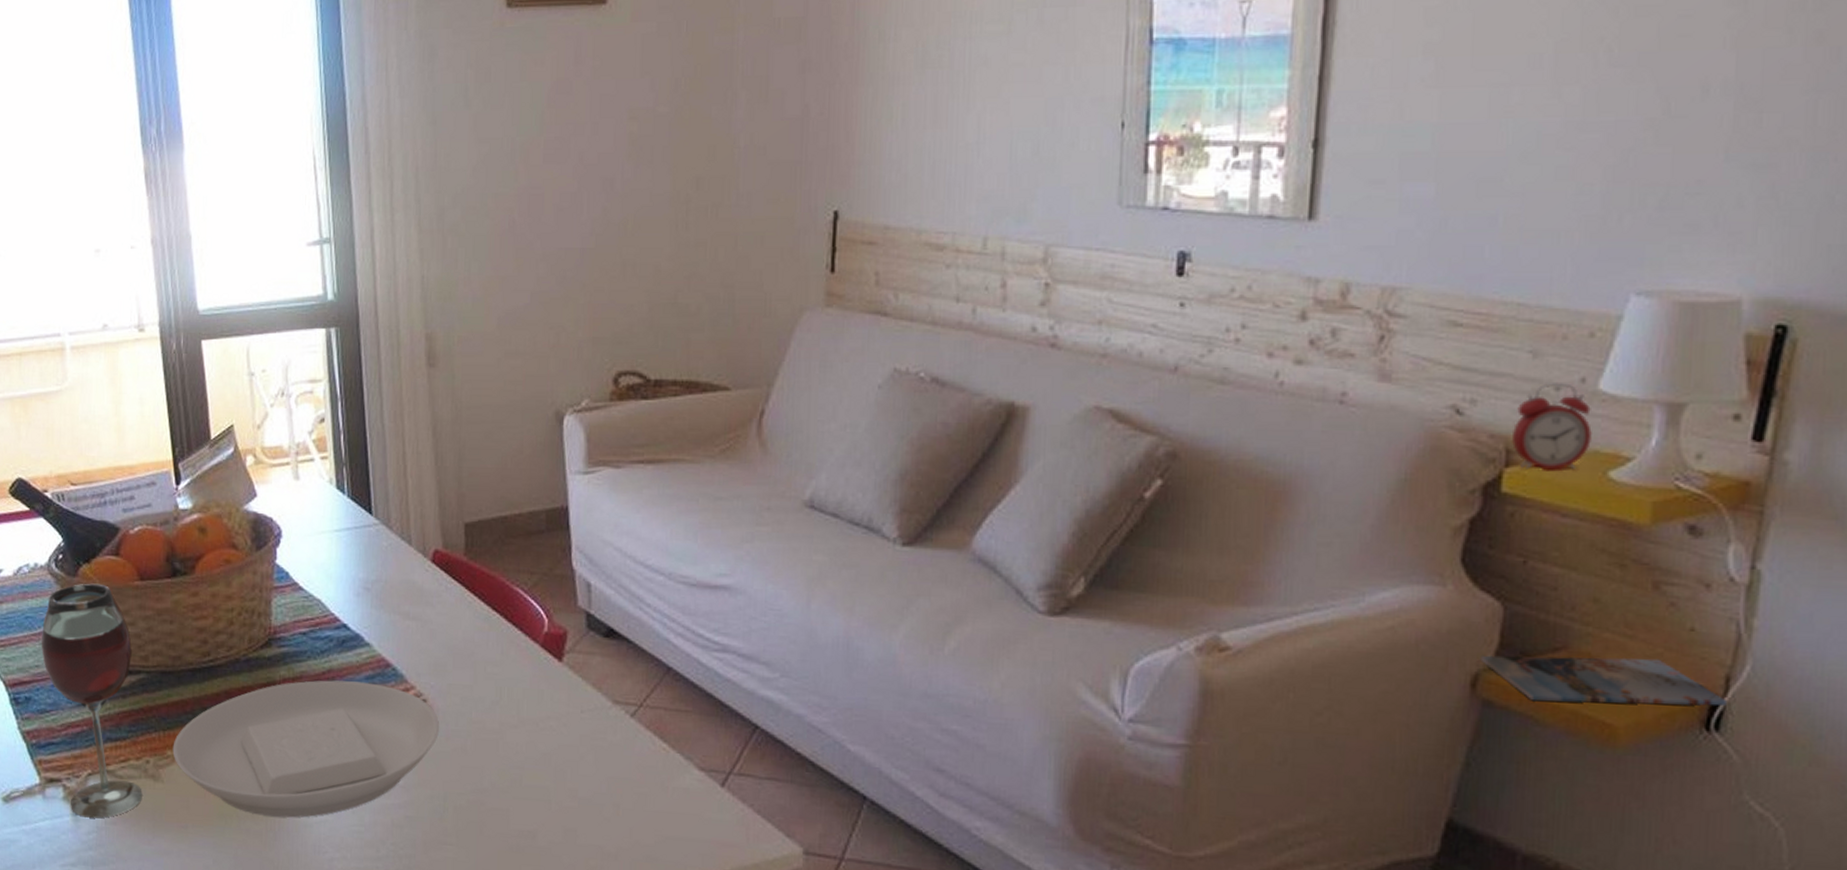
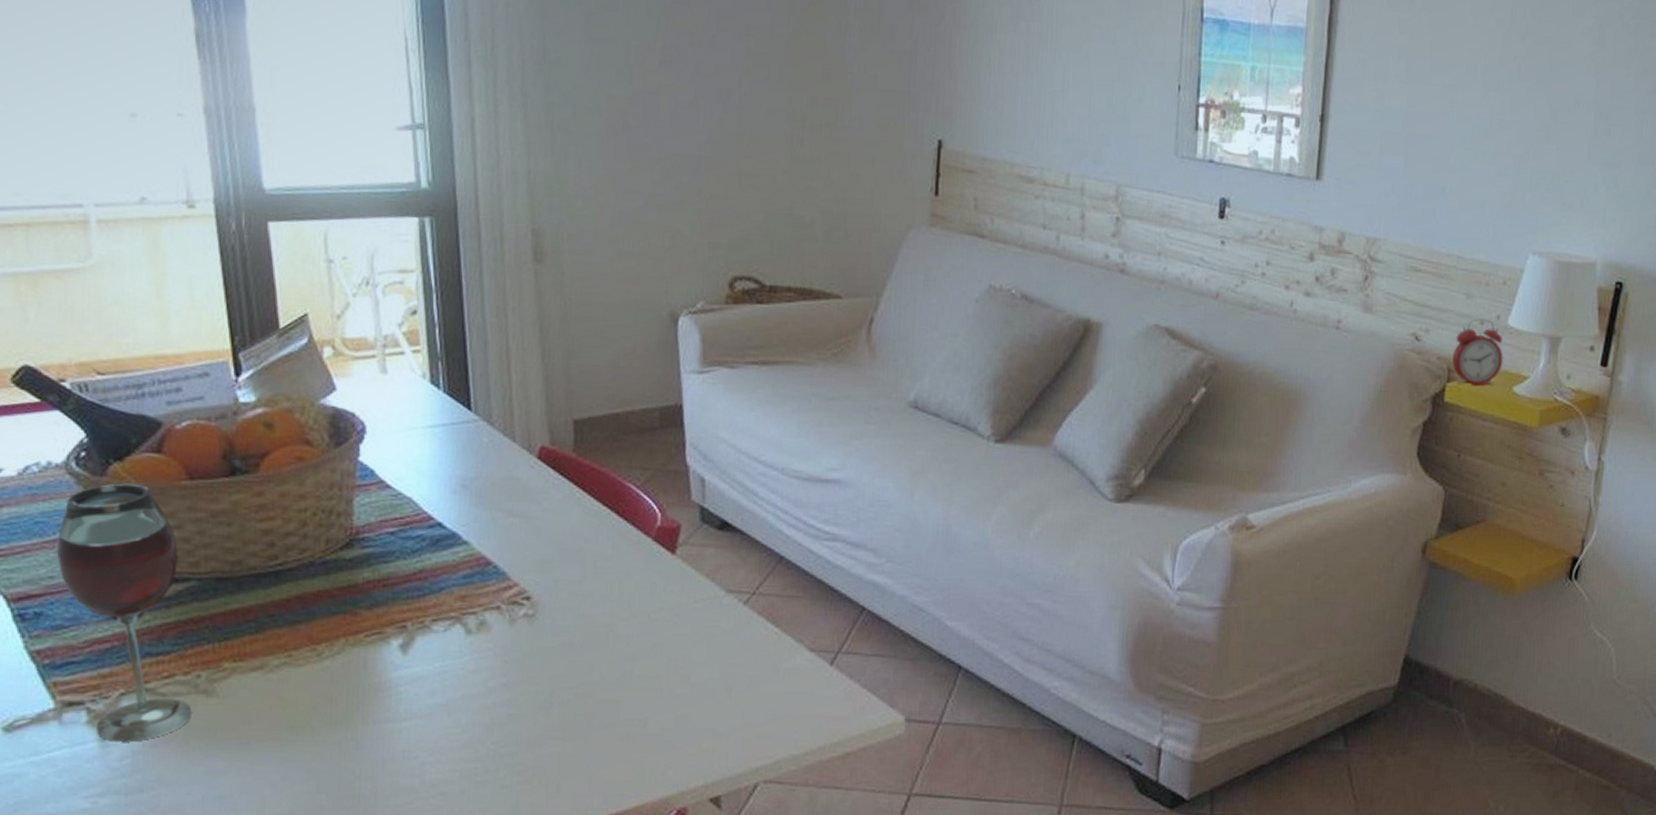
plate: present [172,680,439,818] -> none [230,580,545,725]
magazine: present [1480,655,1727,707] -> none [1428,527,1582,562]

